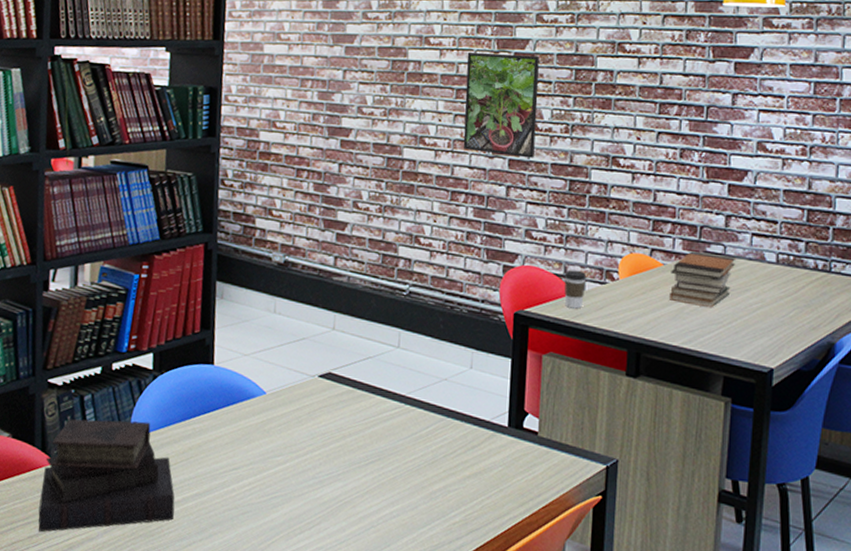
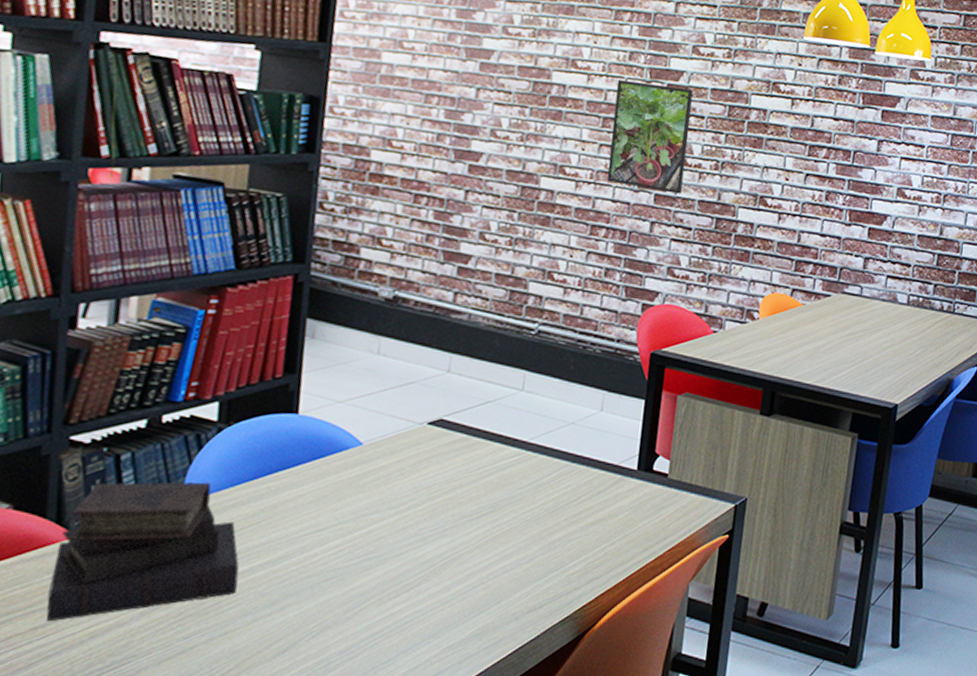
coffee cup: present [564,269,587,309] -> none [704,309,728,349]
book stack: present [669,251,735,308] -> none [807,292,870,347]

